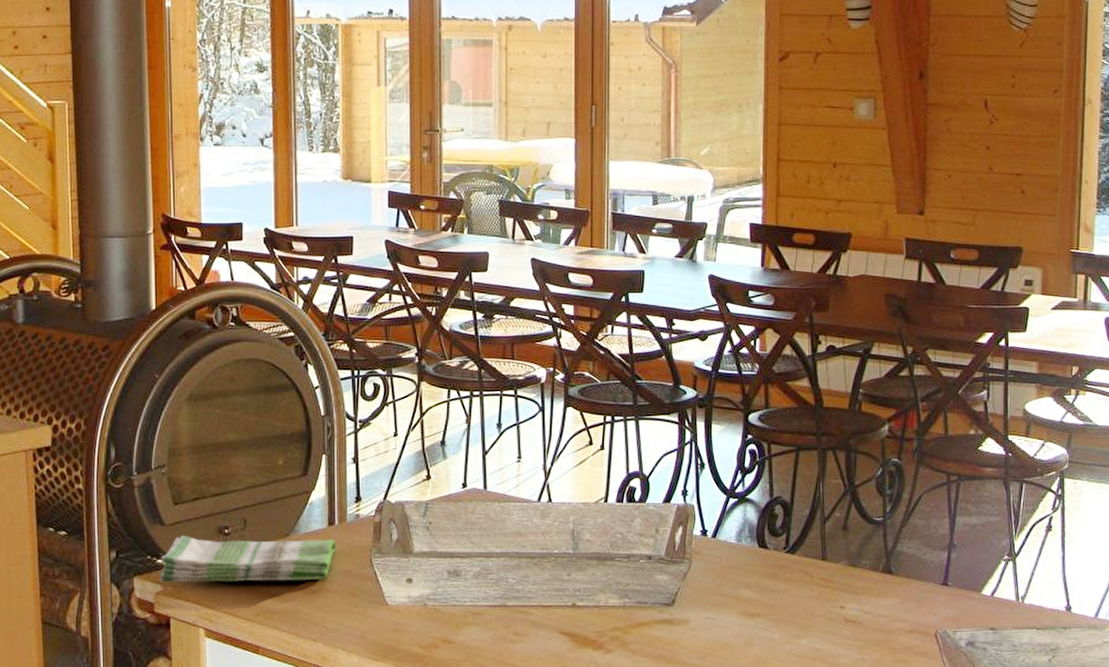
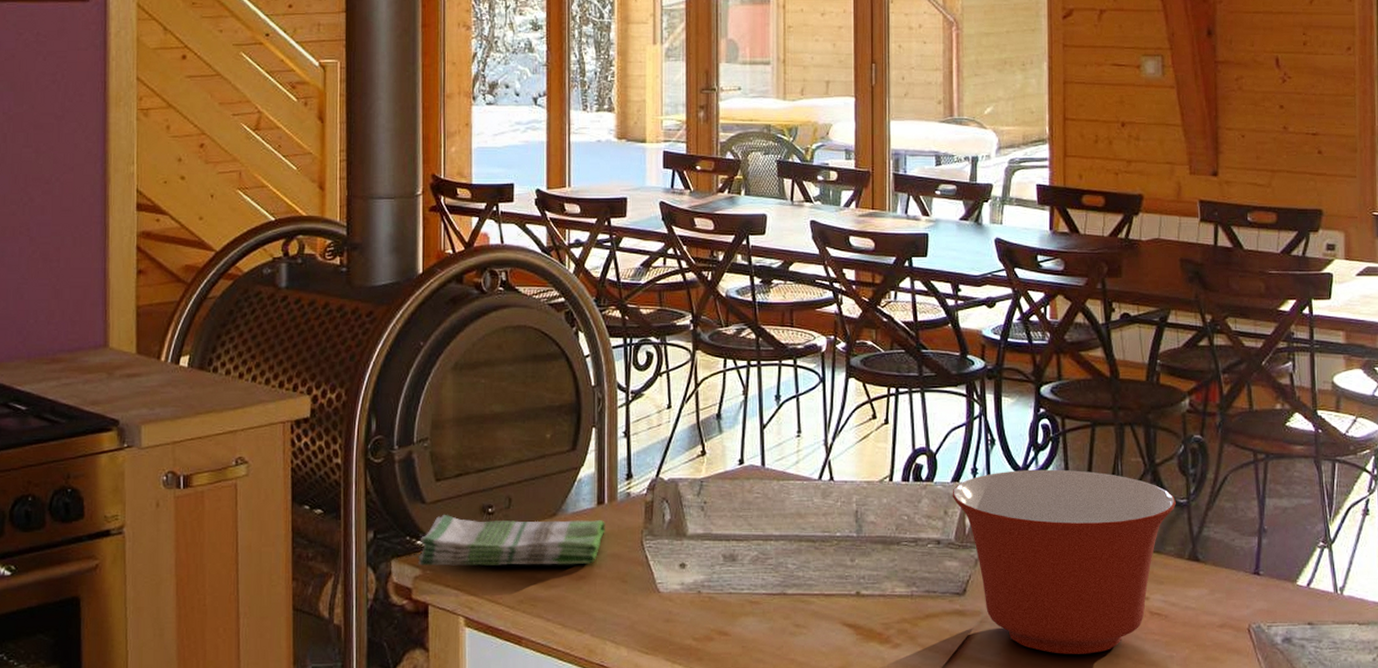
mixing bowl: none [663,491,872,658] -> present [952,469,1176,654]

